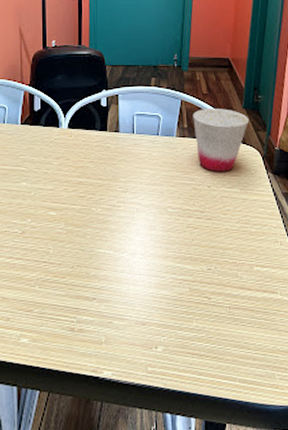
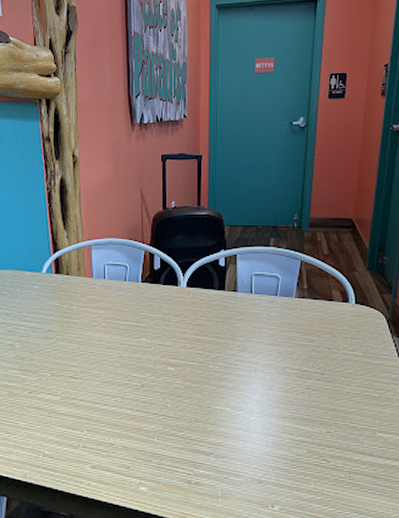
cup: present [193,108,249,172] -> none [313,270,374,334]

